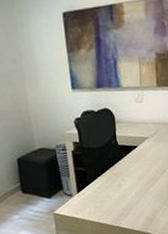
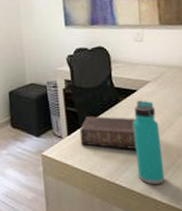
book: none [88,170,137,200] -> present [79,116,137,149]
water bottle: none [134,154,158,223] -> present [133,100,165,184]

